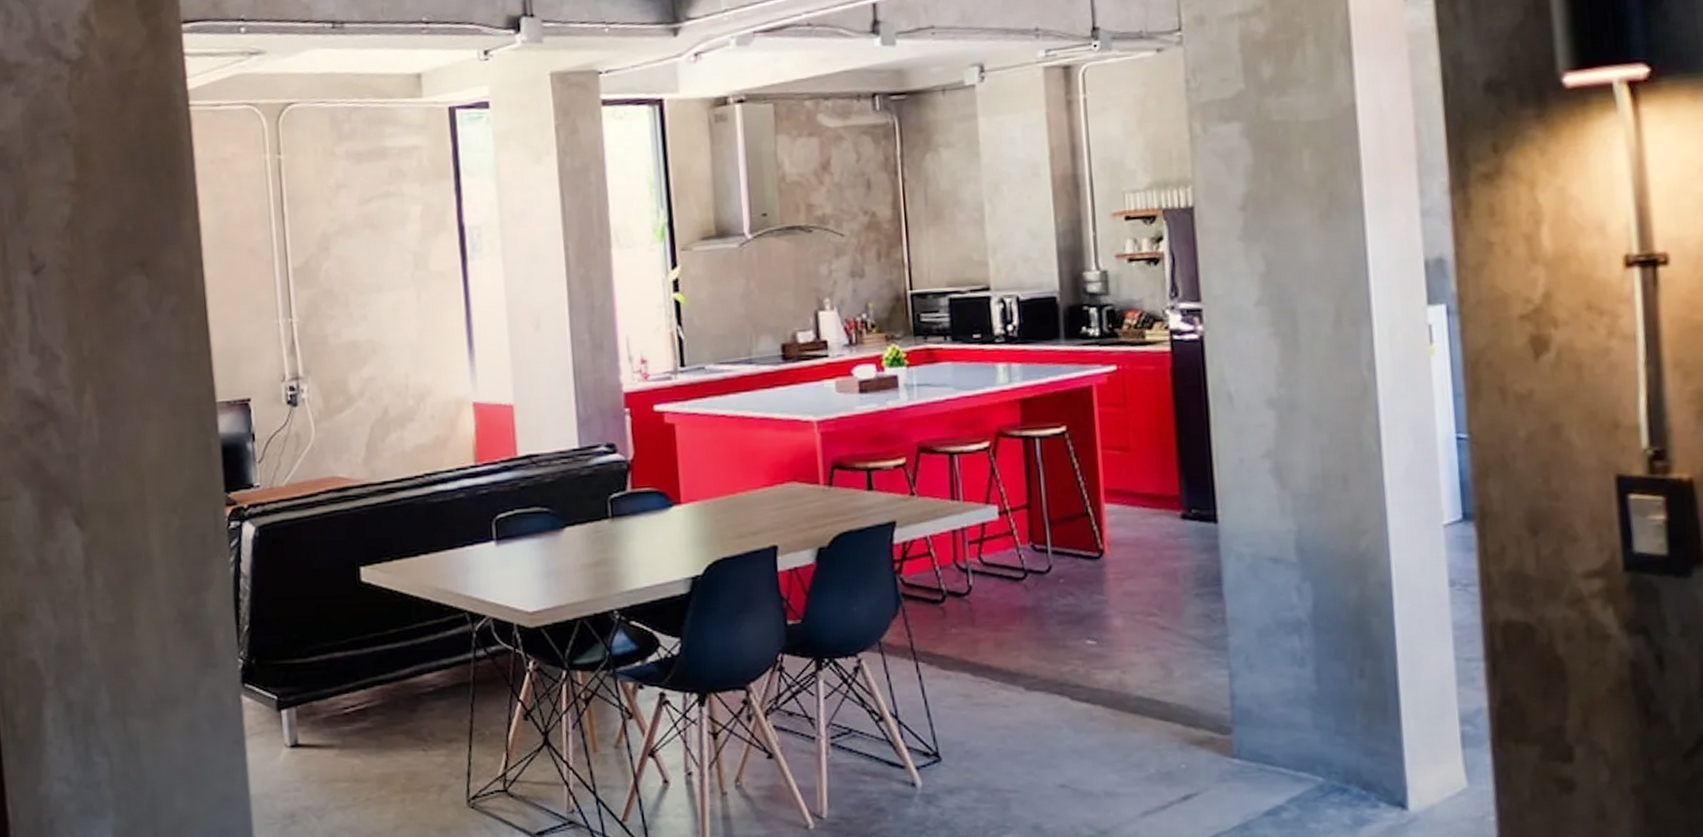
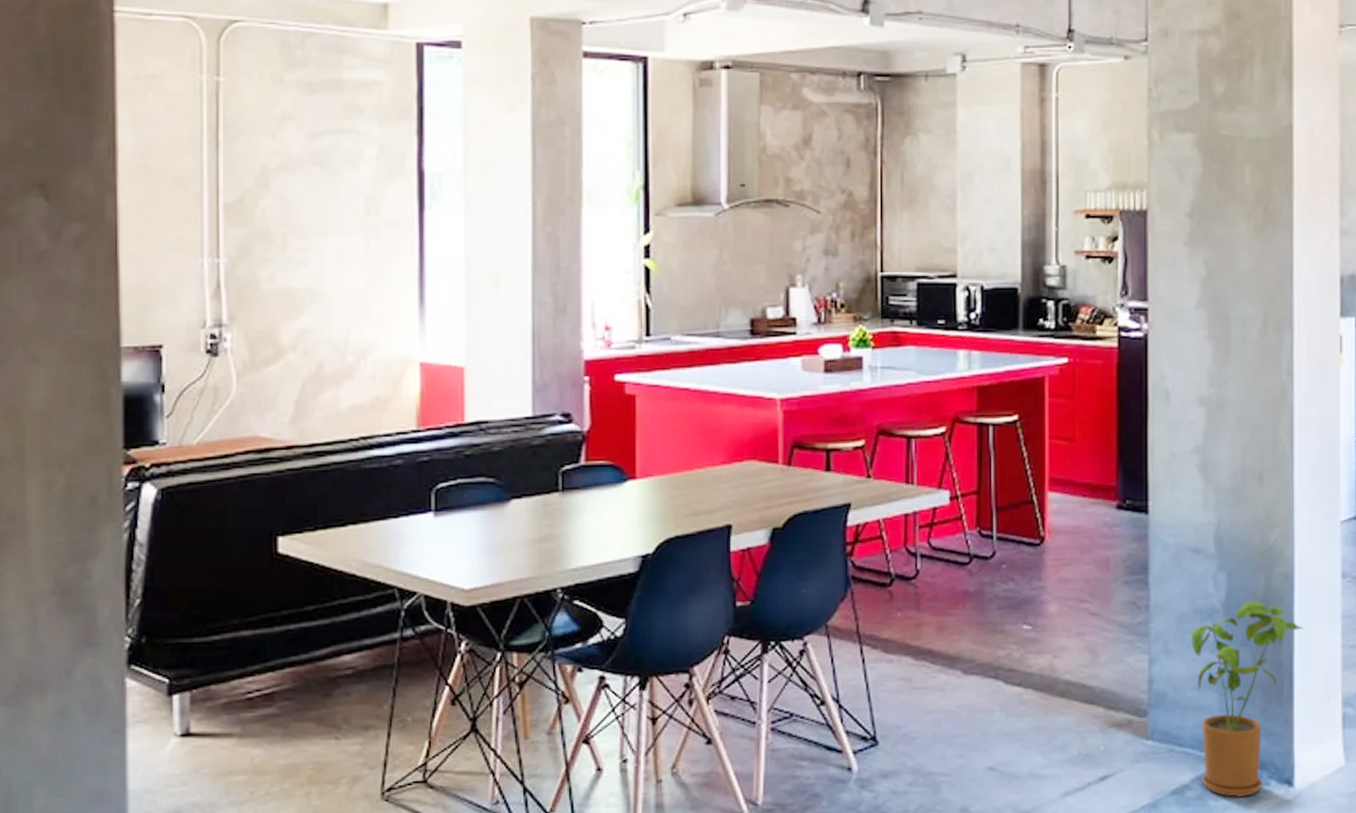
house plant: none [1275,611,1409,821] -> present [1191,600,1305,798]

